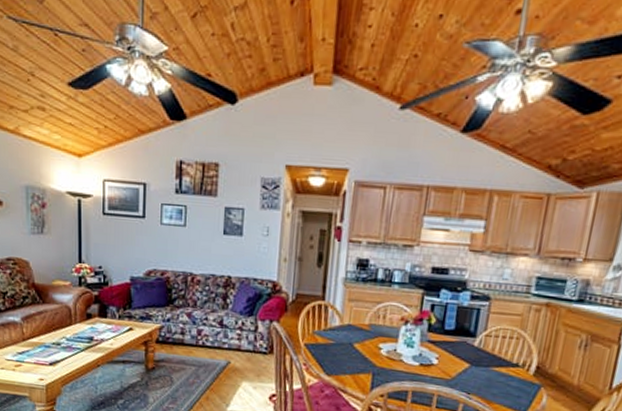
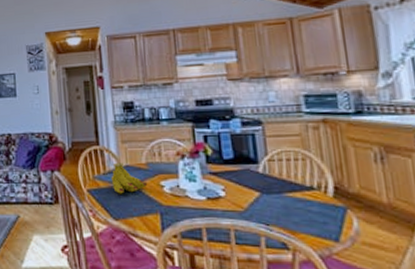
fruit: none [330,320,367,352] -> present [110,162,148,194]

